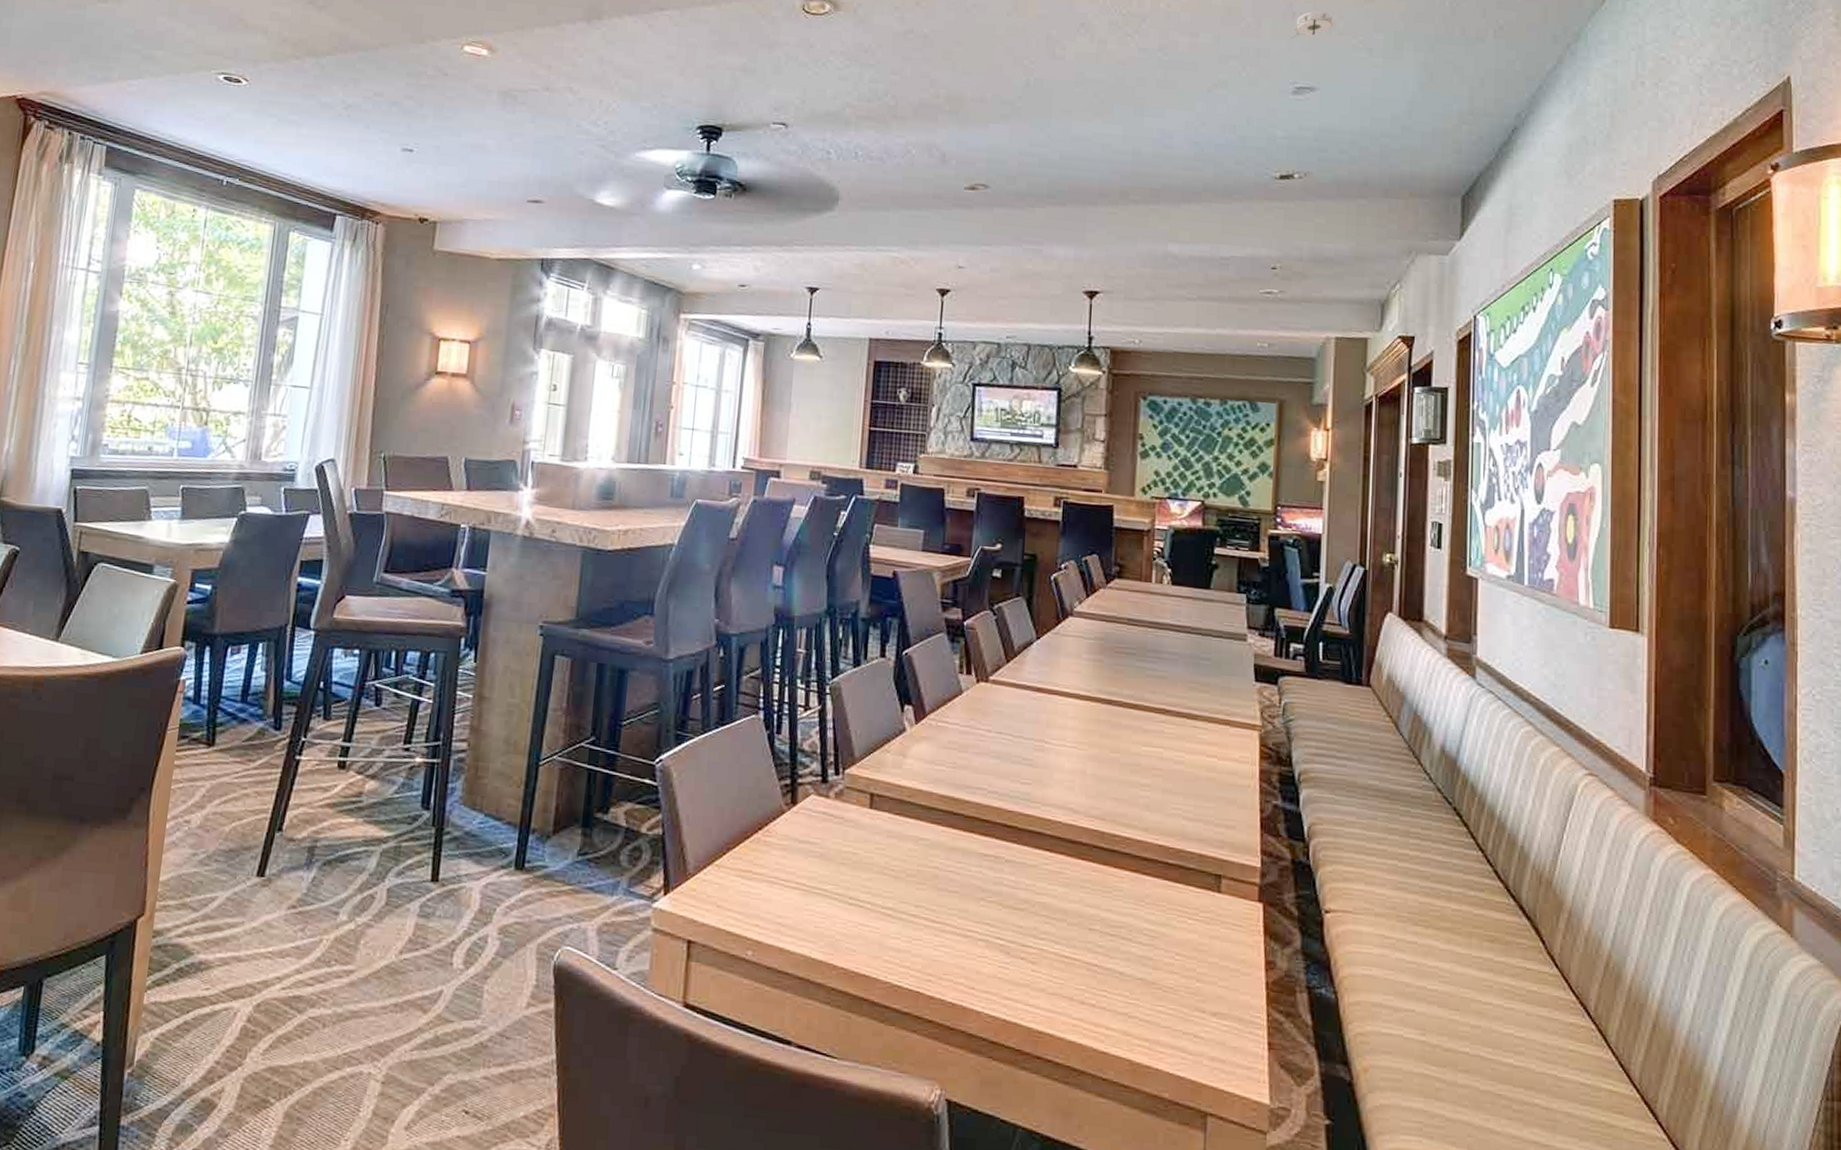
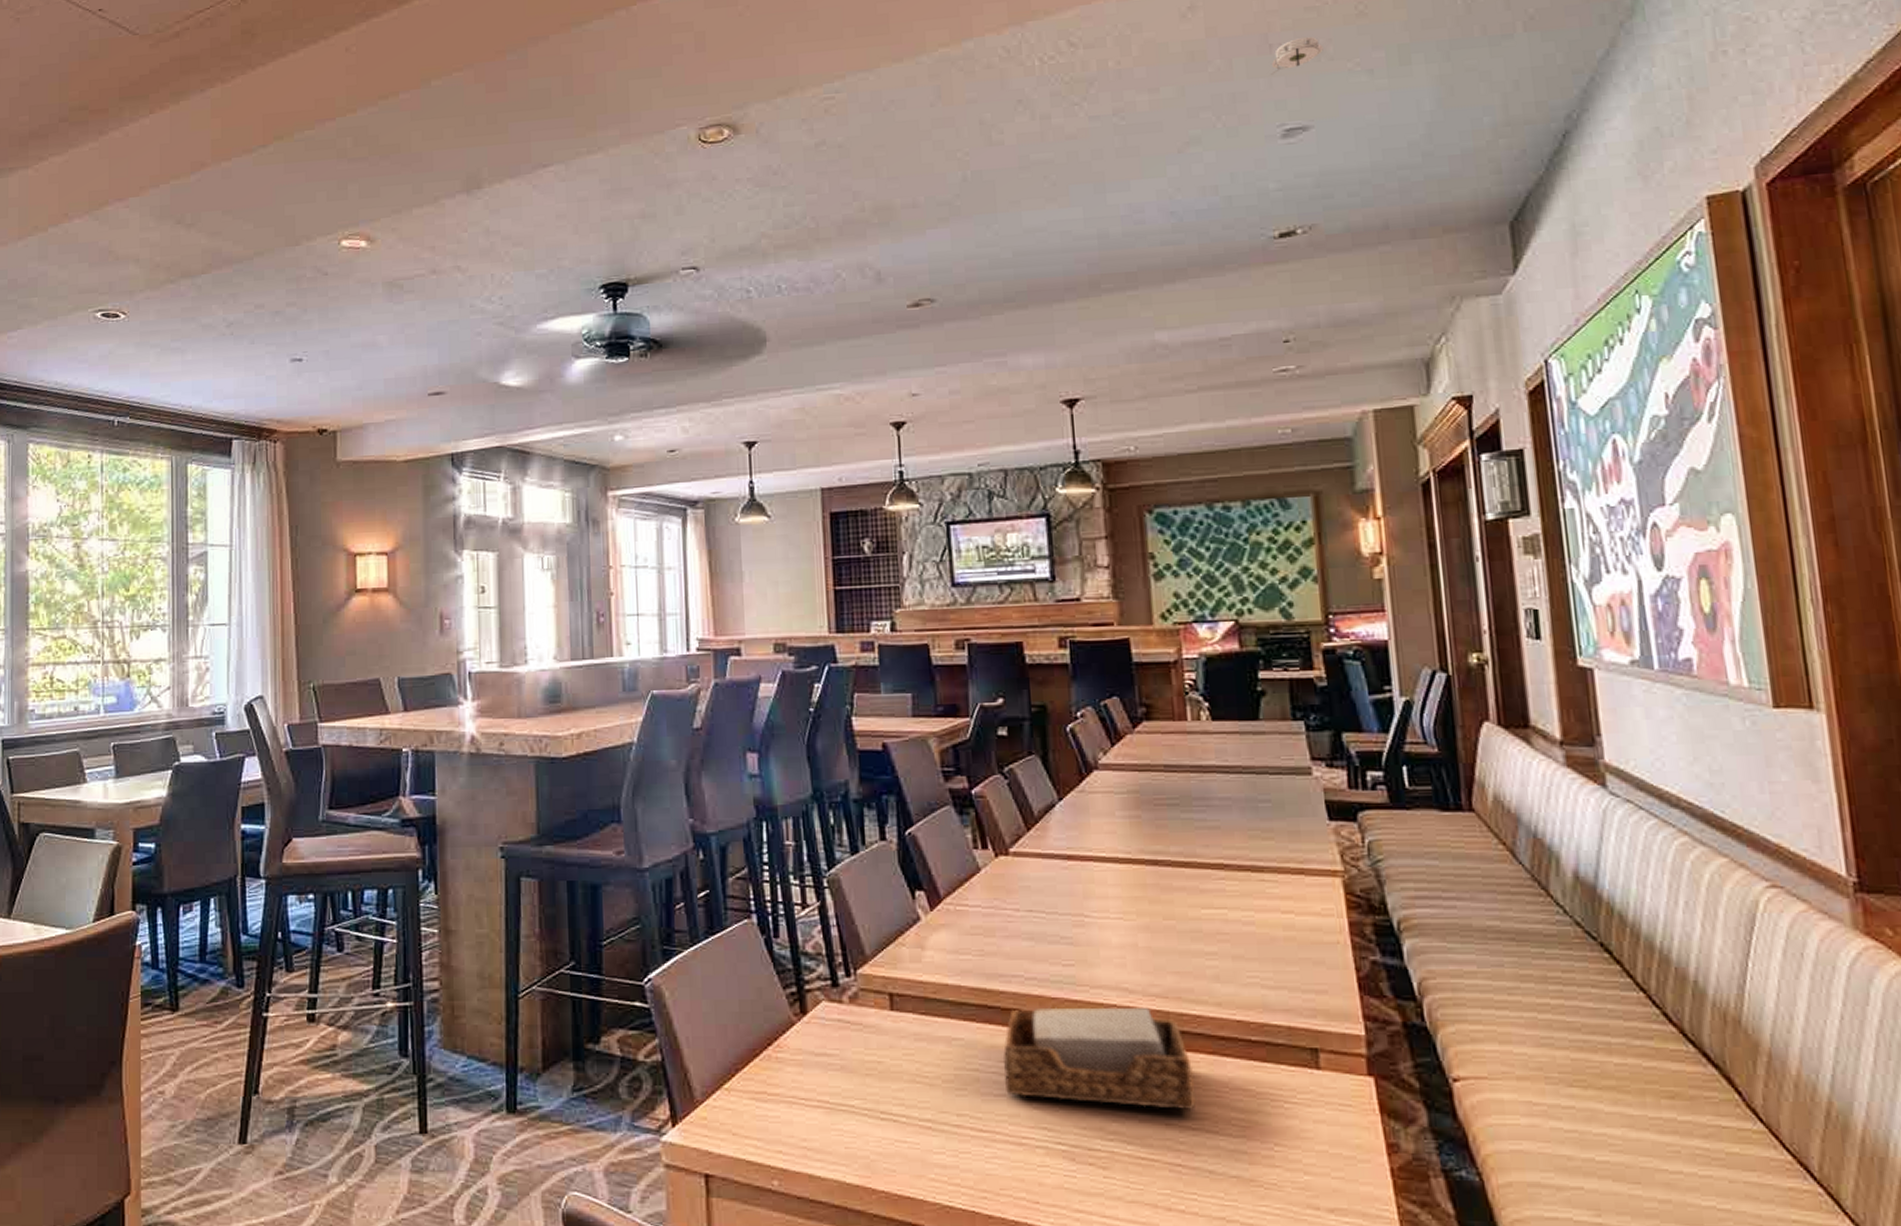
napkin holder: none [959,818,1118,920] -> present [1003,1007,1197,1111]

